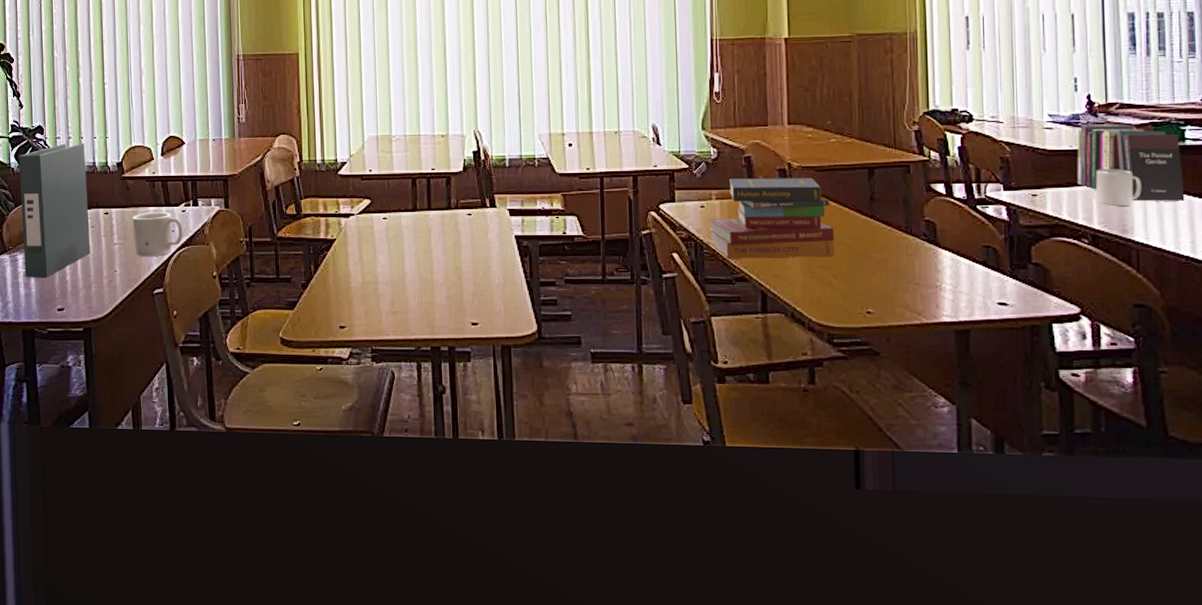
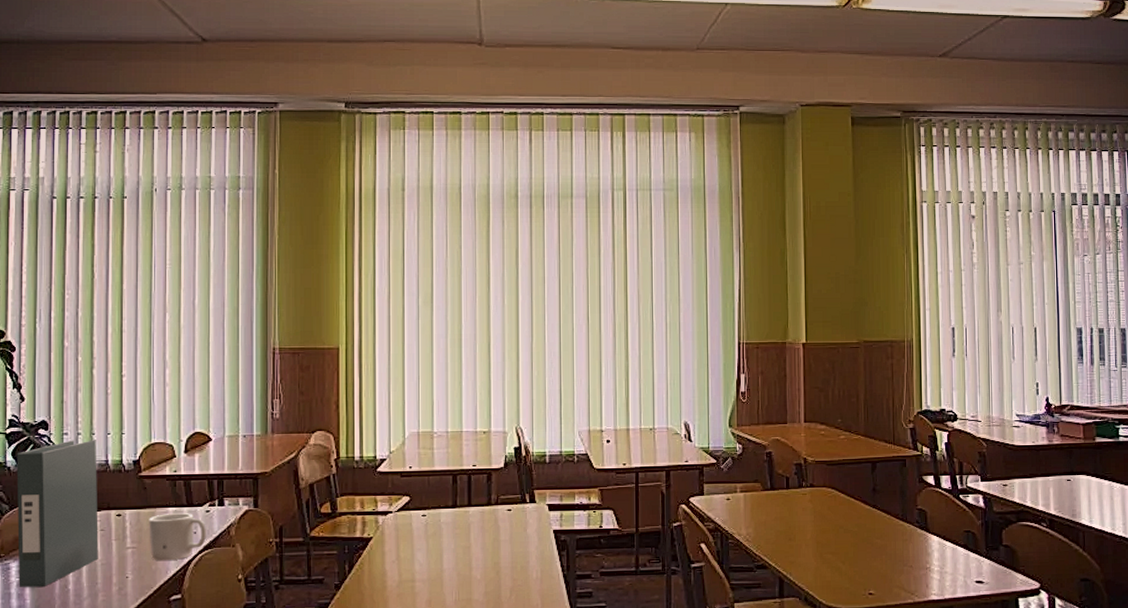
books: present [710,178,835,258] -> none [734,471,843,547]
books: present [1077,124,1185,202] -> none [1038,423,1119,490]
mug: present [1095,169,1142,207] -> none [1052,462,1087,495]

